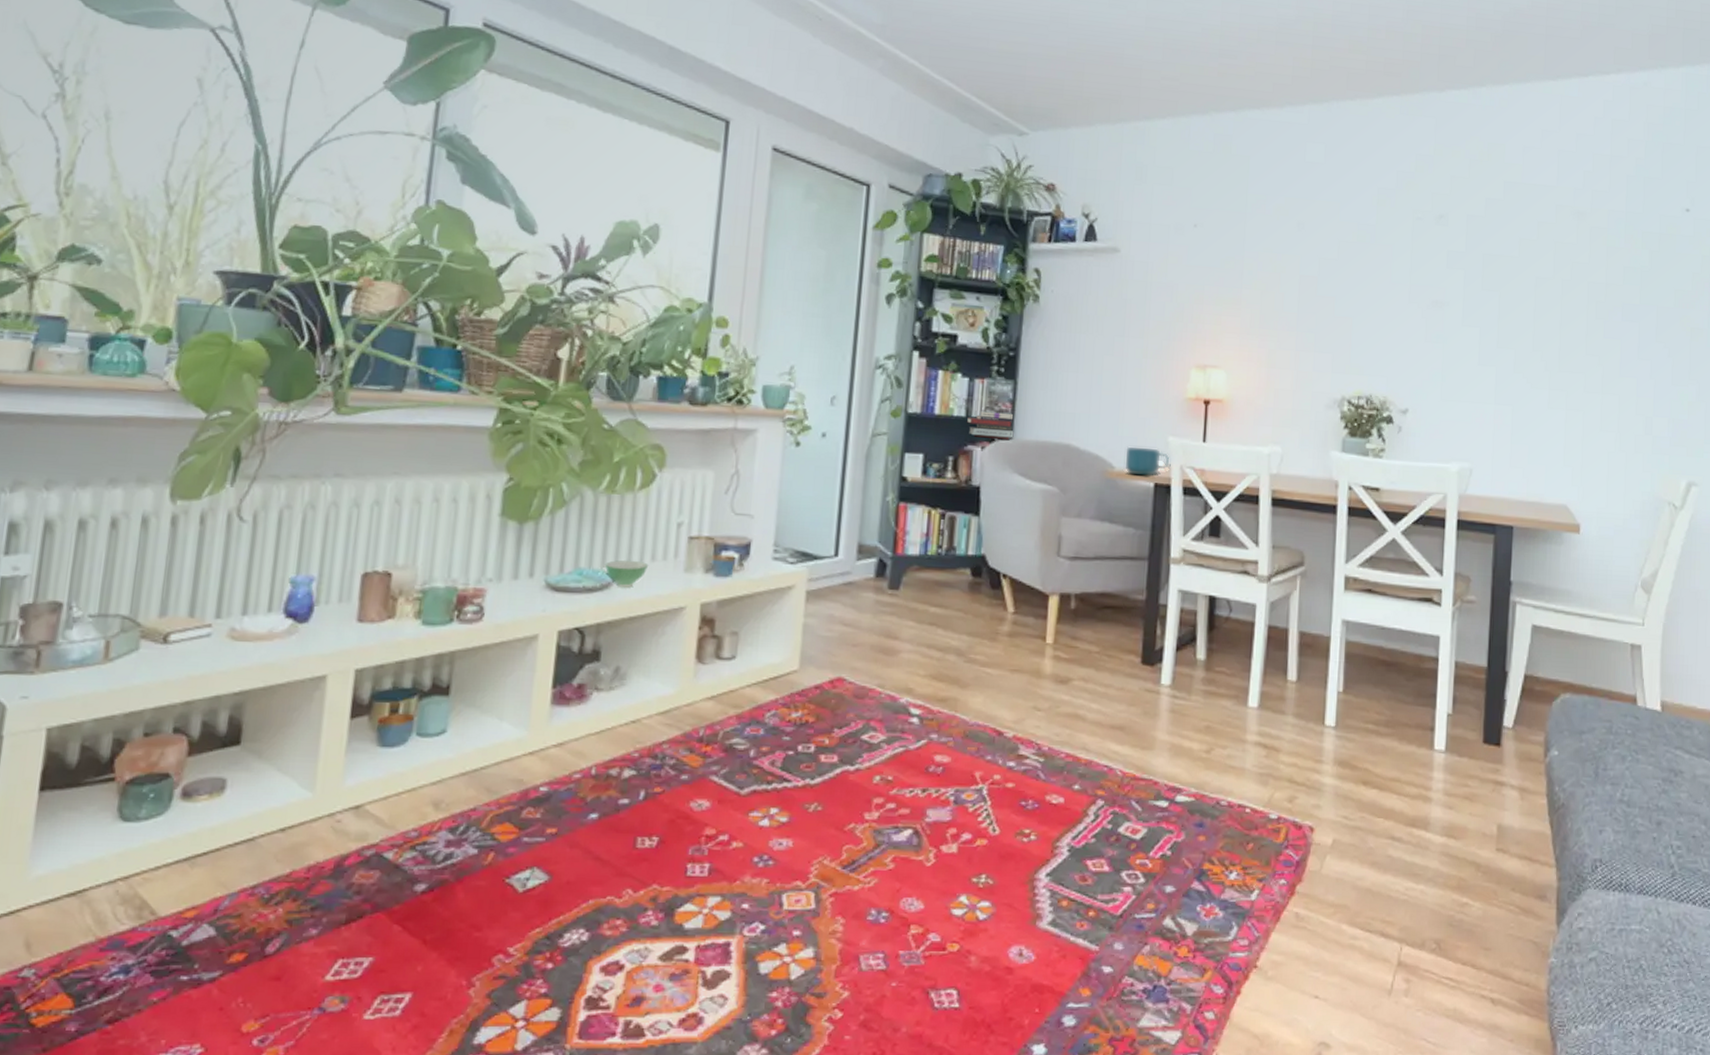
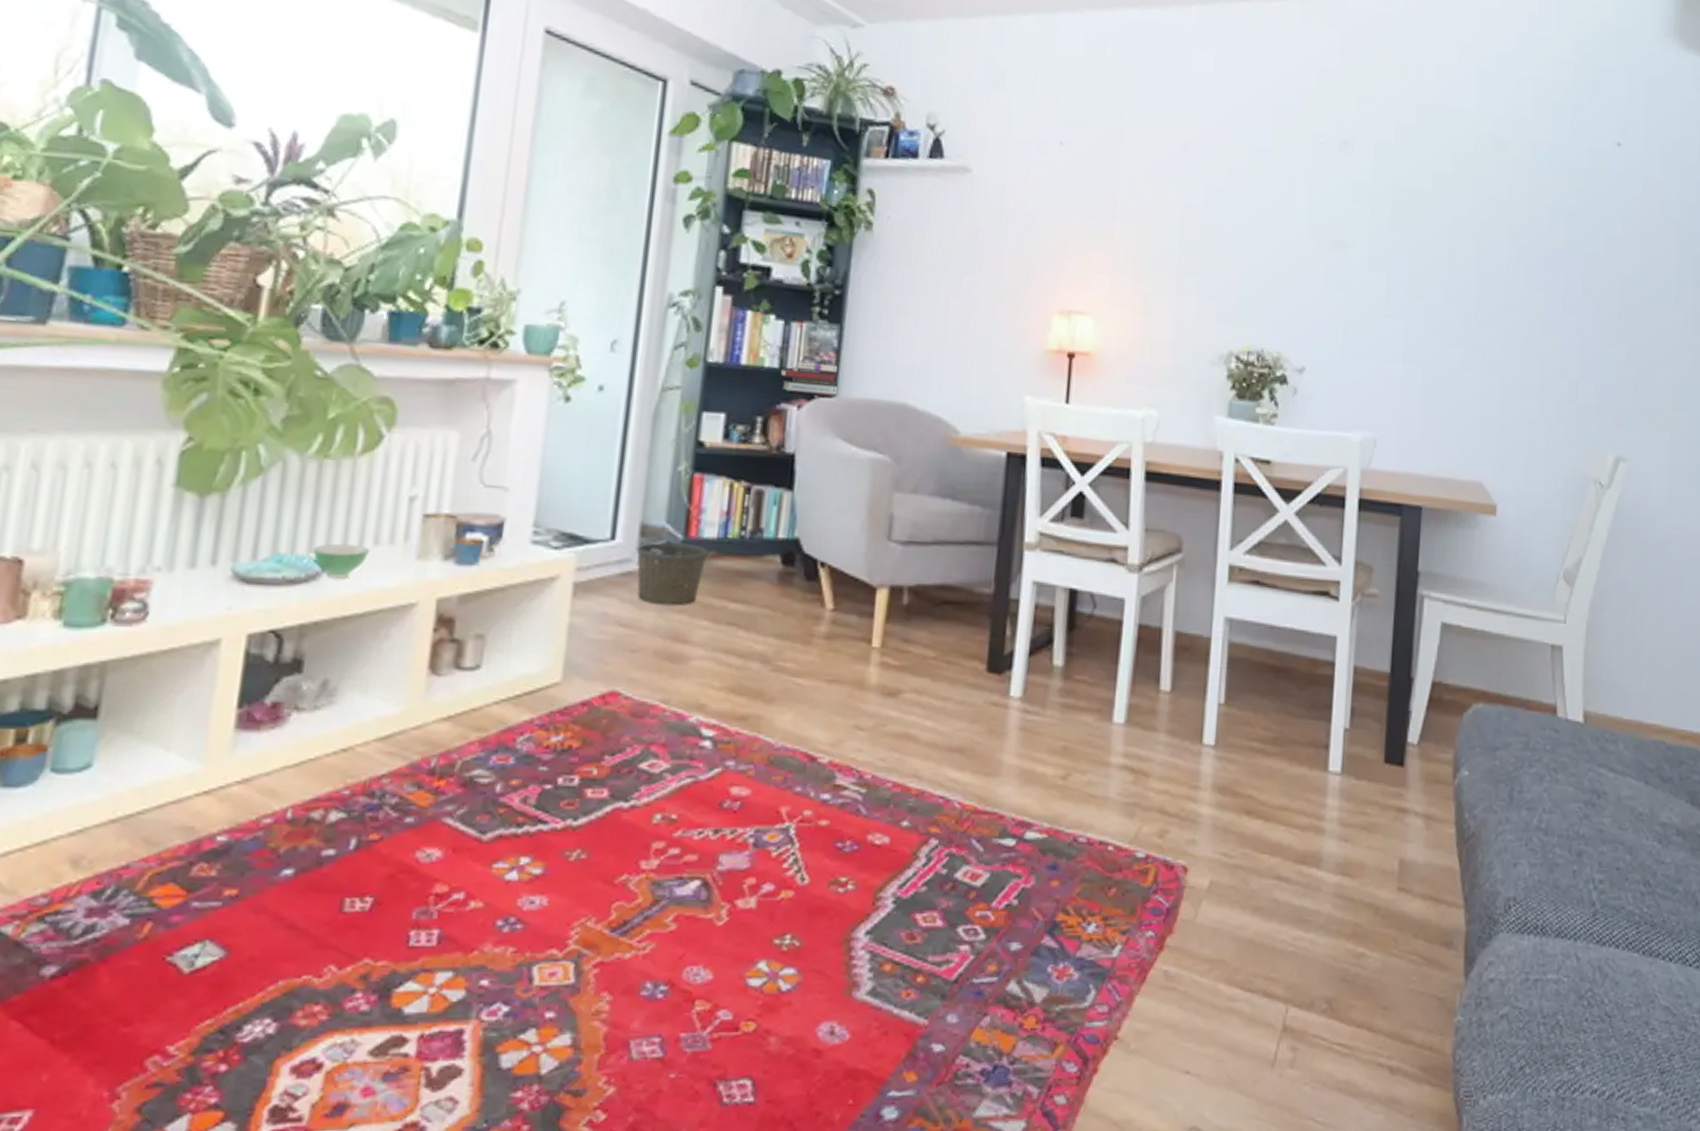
basket: none [854,557,912,610] -> present [635,541,708,607]
cup: present [1125,446,1169,476] -> none [971,407,1025,444]

